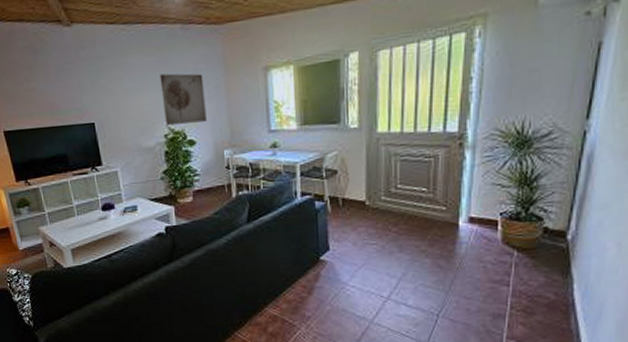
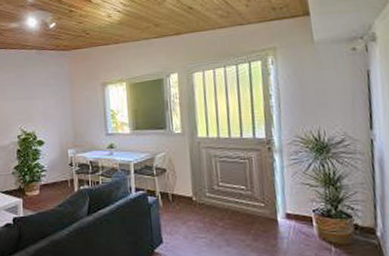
wall art: present [159,73,207,125] -> none [17,86,54,128]

